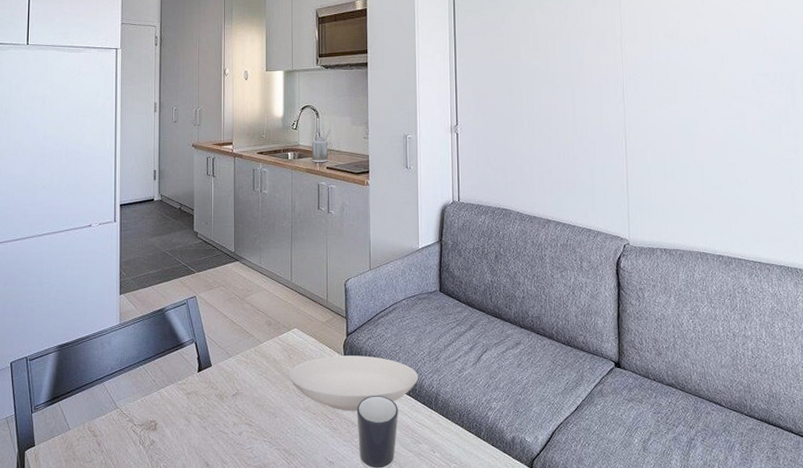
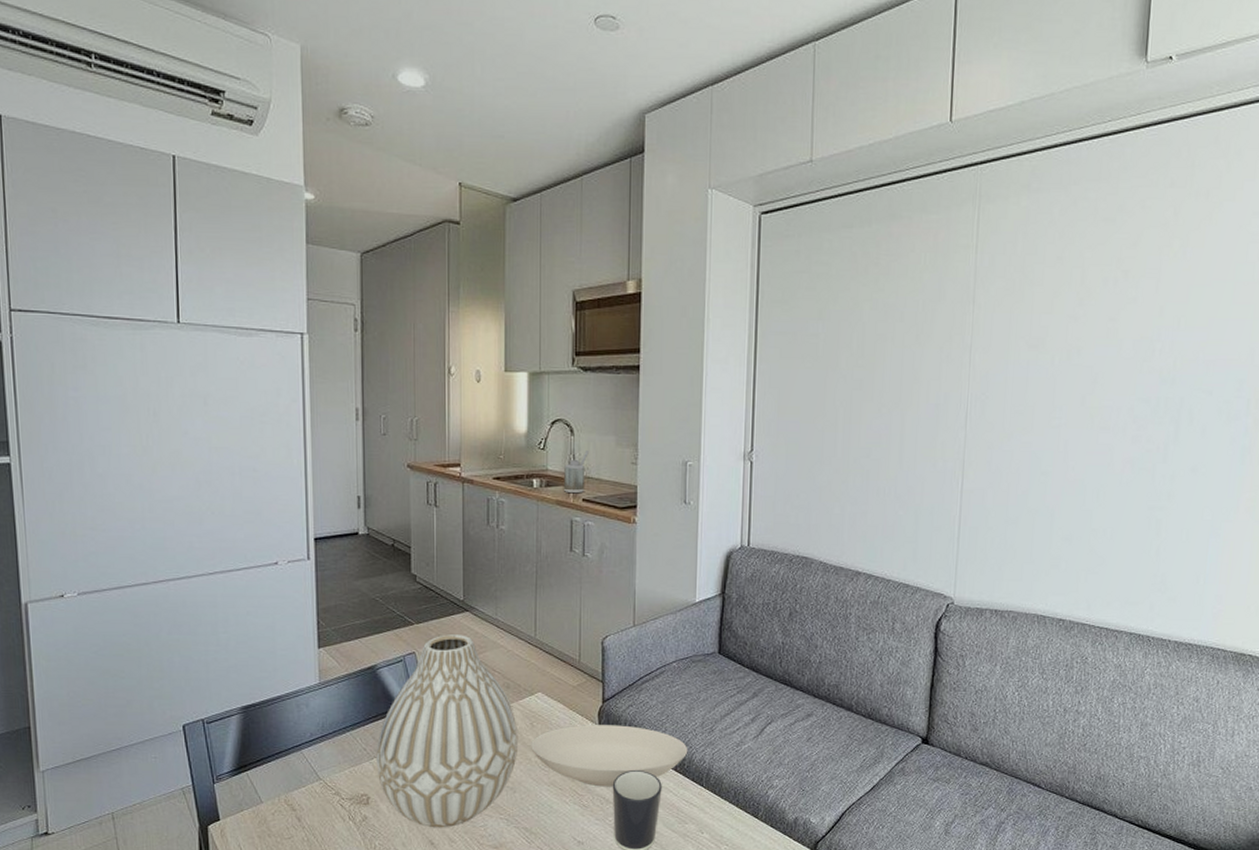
vase: none [163,280,279,451] -> present [376,634,519,828]

